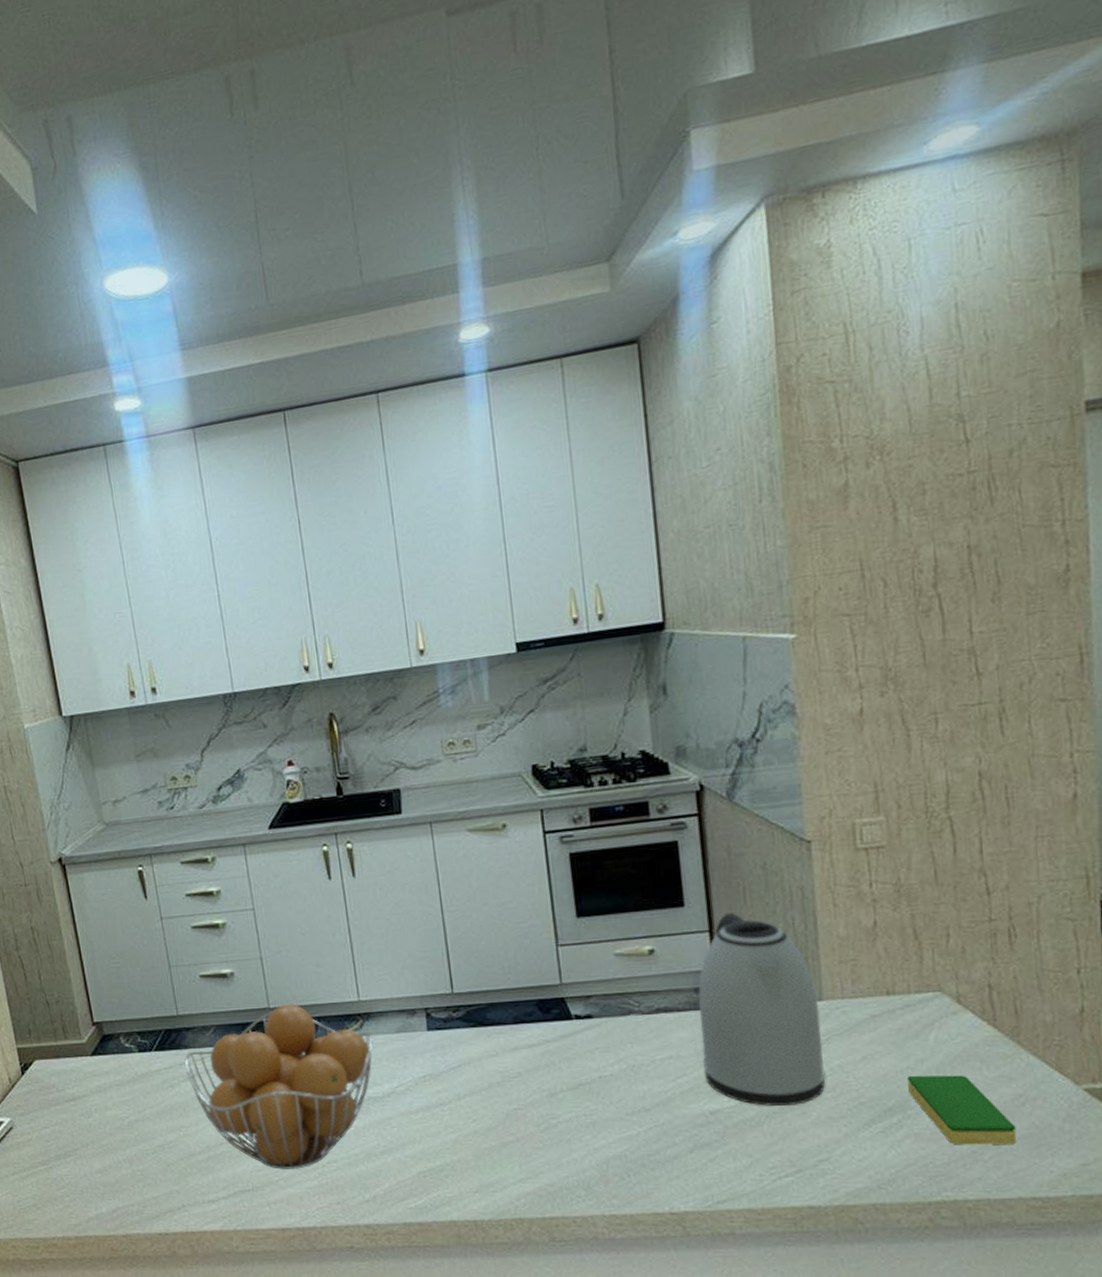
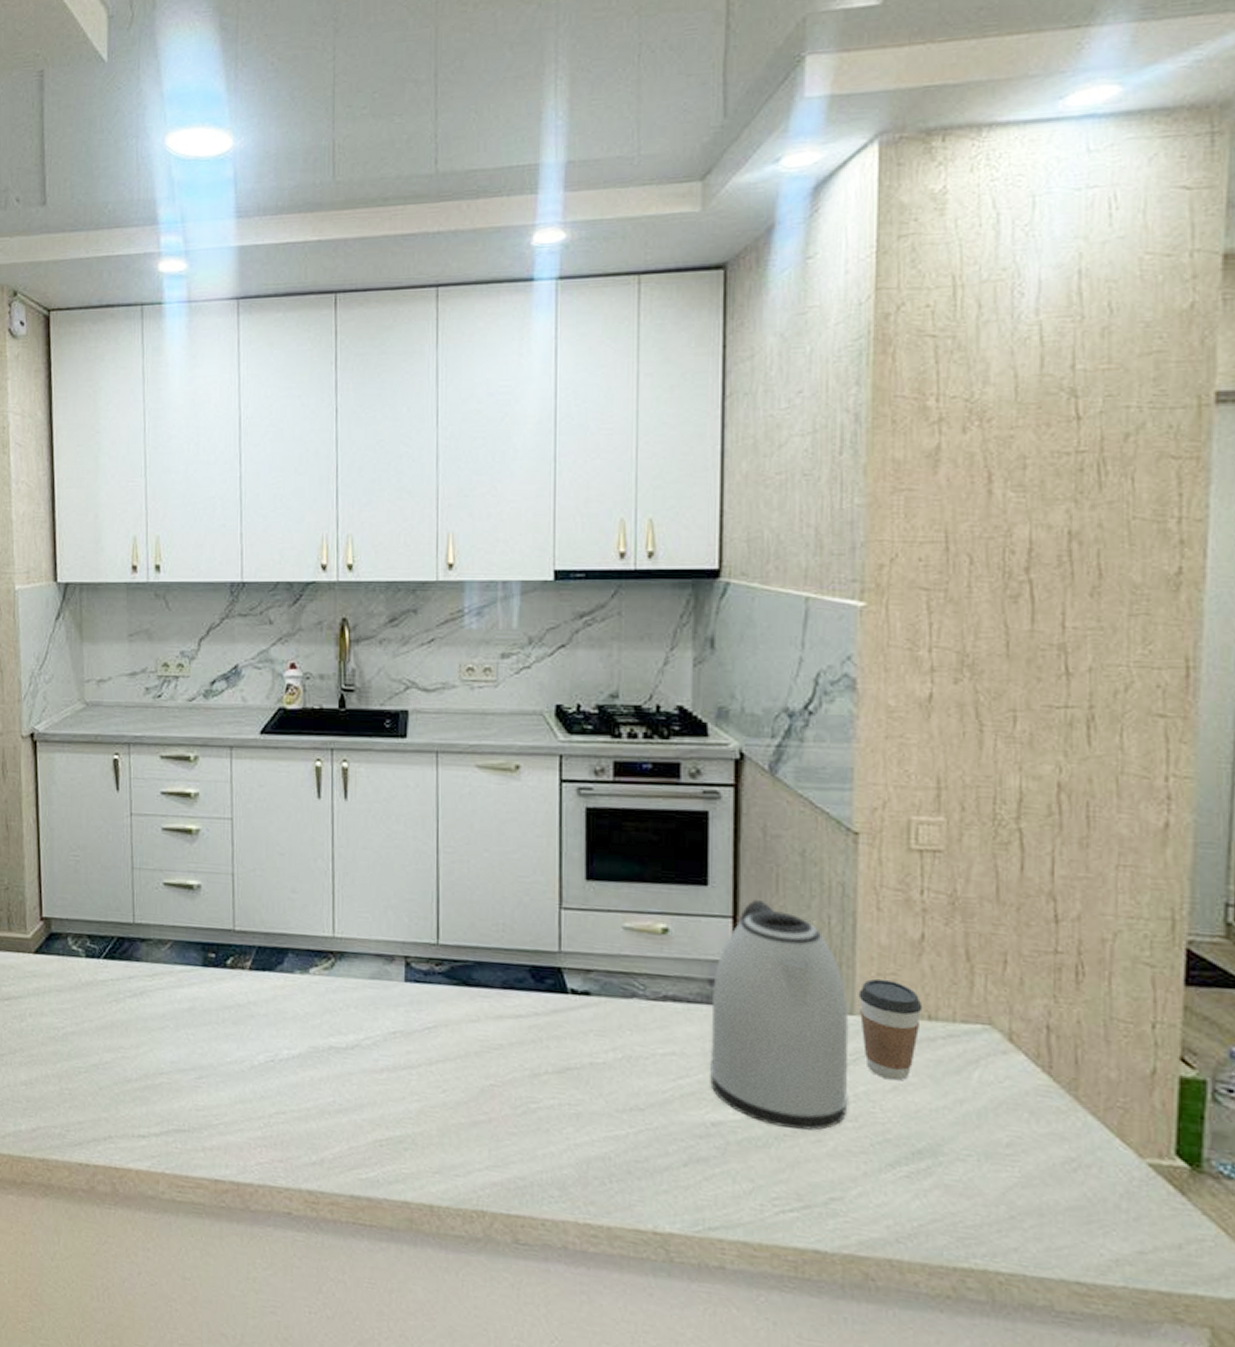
fruit basket: present [185,1004,373,1170] -> none [134,928,343,1116]
coffee cup: none [825,965,882,1052] -> present [858,978,923,1081]
dish sponge: present [907,1075,1017,1145] -> none [943,1116,1064,1216]

